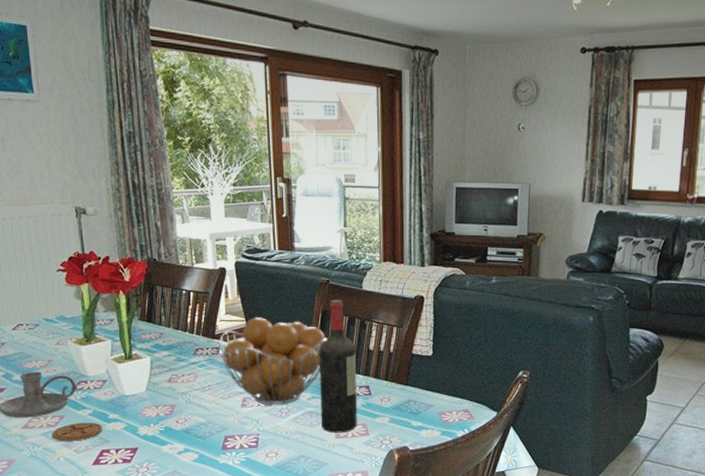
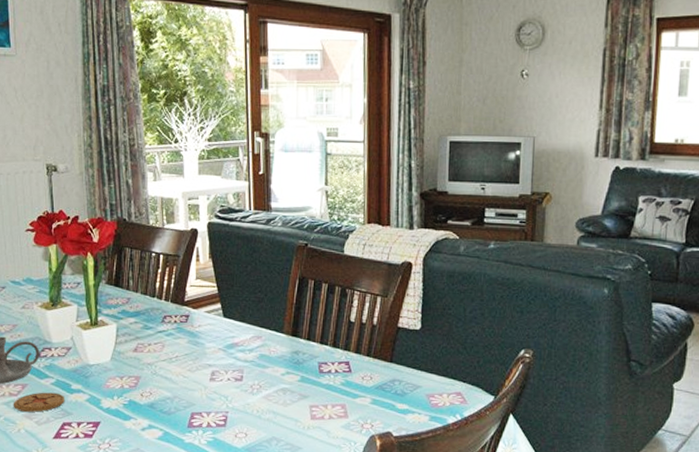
fruit basket: present [218,316,327,405] -> none [187,282,304,380]
wine bottle: present [319,300,357,433] -> none [295,265,336,414]

